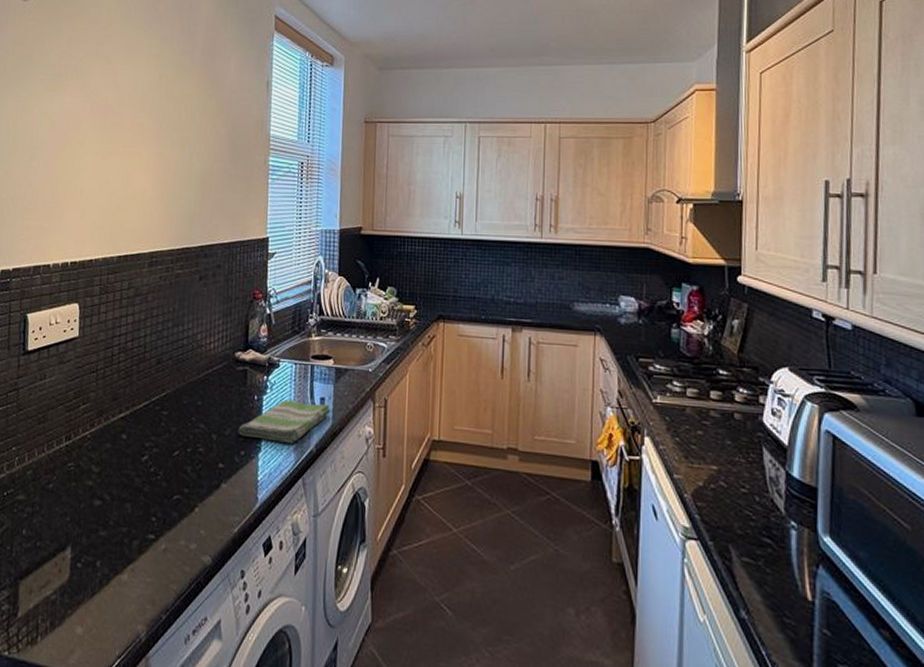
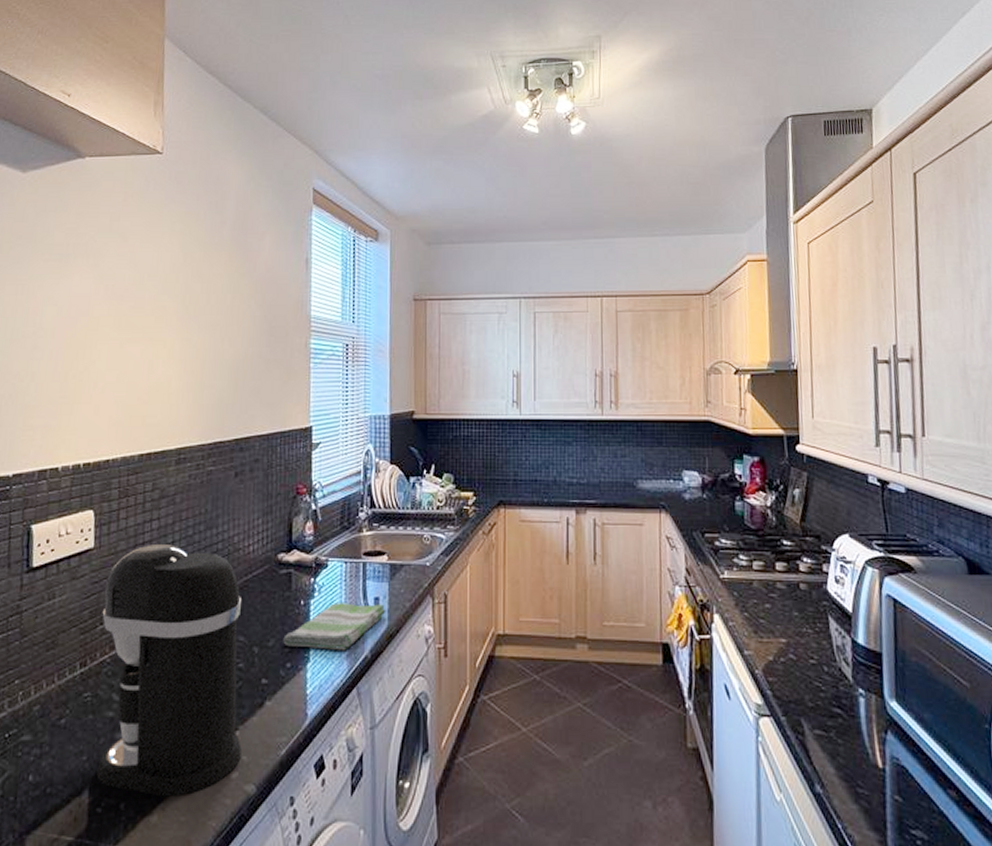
coffee maker: none [78,337,203,560] -> present [96,544,242,797]

